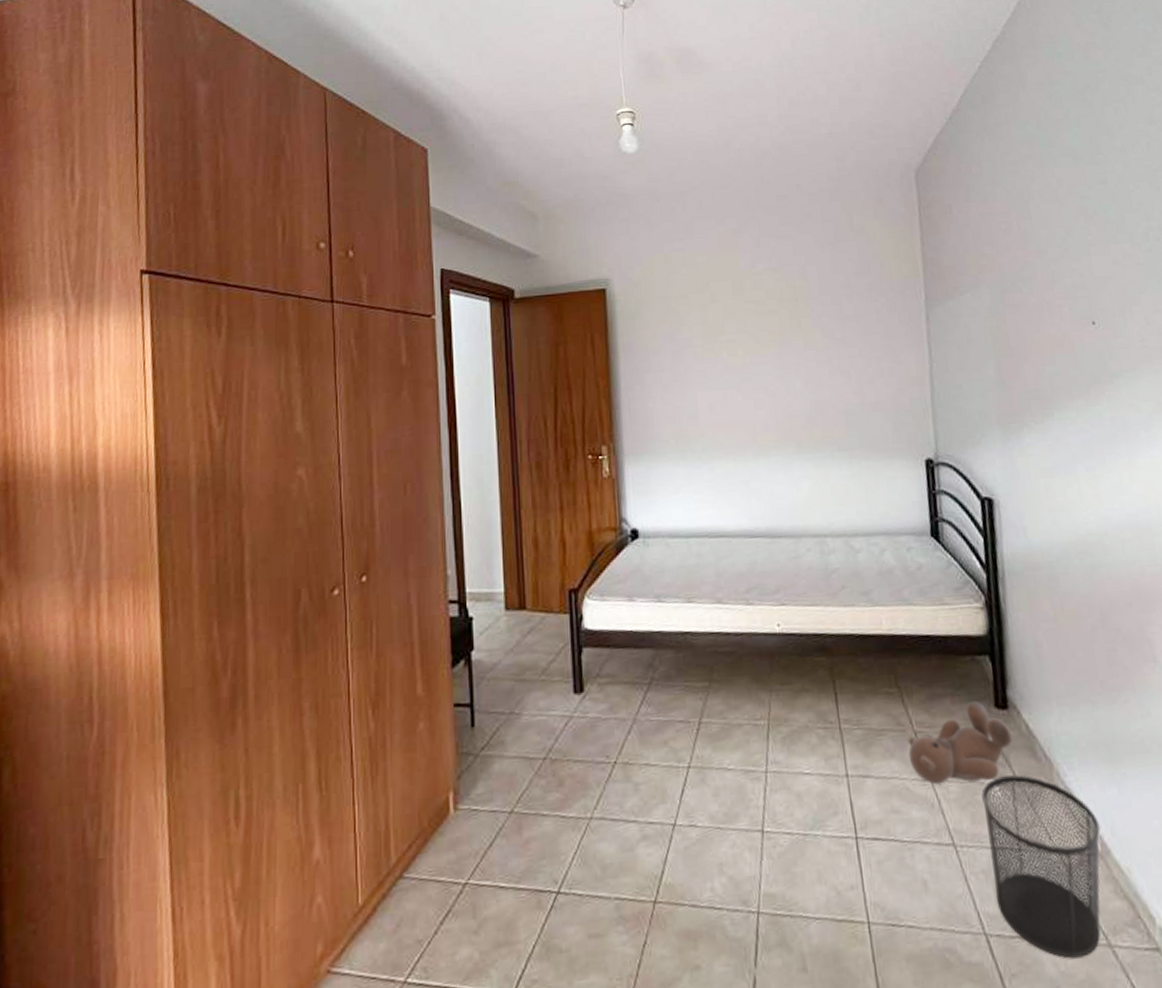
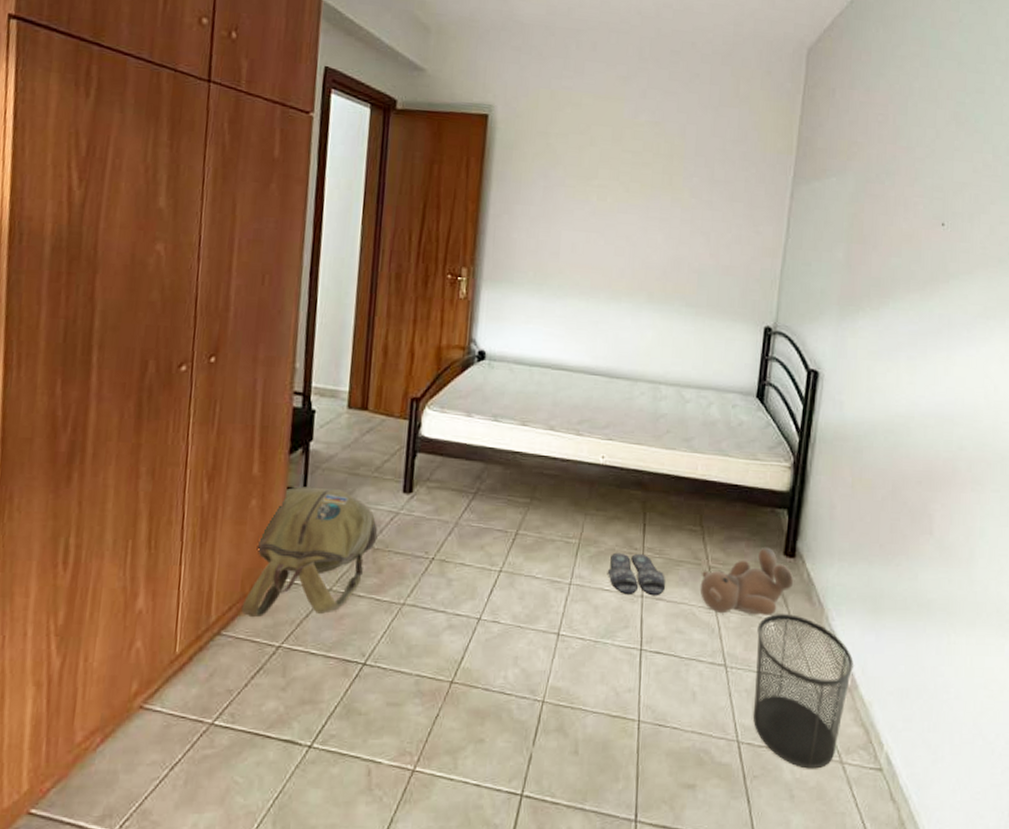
backpack: none [421,699,554,855] -> present [241,486,378,618]
slippers: none [804,726,871,776] -> present [607,552,665,596]

